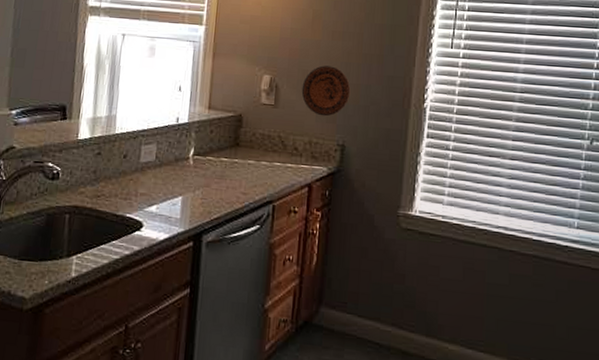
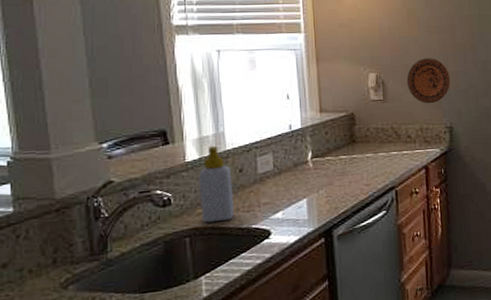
soap bottle: none [83,128,116,204] -> present [198,146,235,223]

